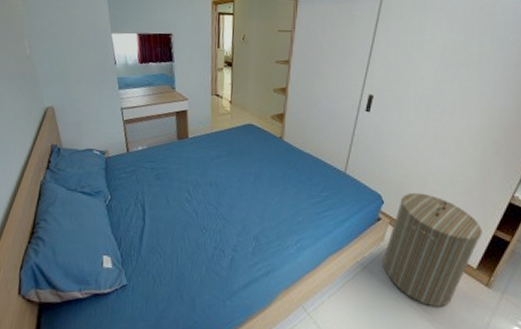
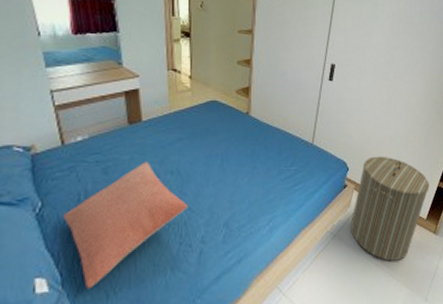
pillow: none [124,172,223,272] -> present [62,161,188,290]

